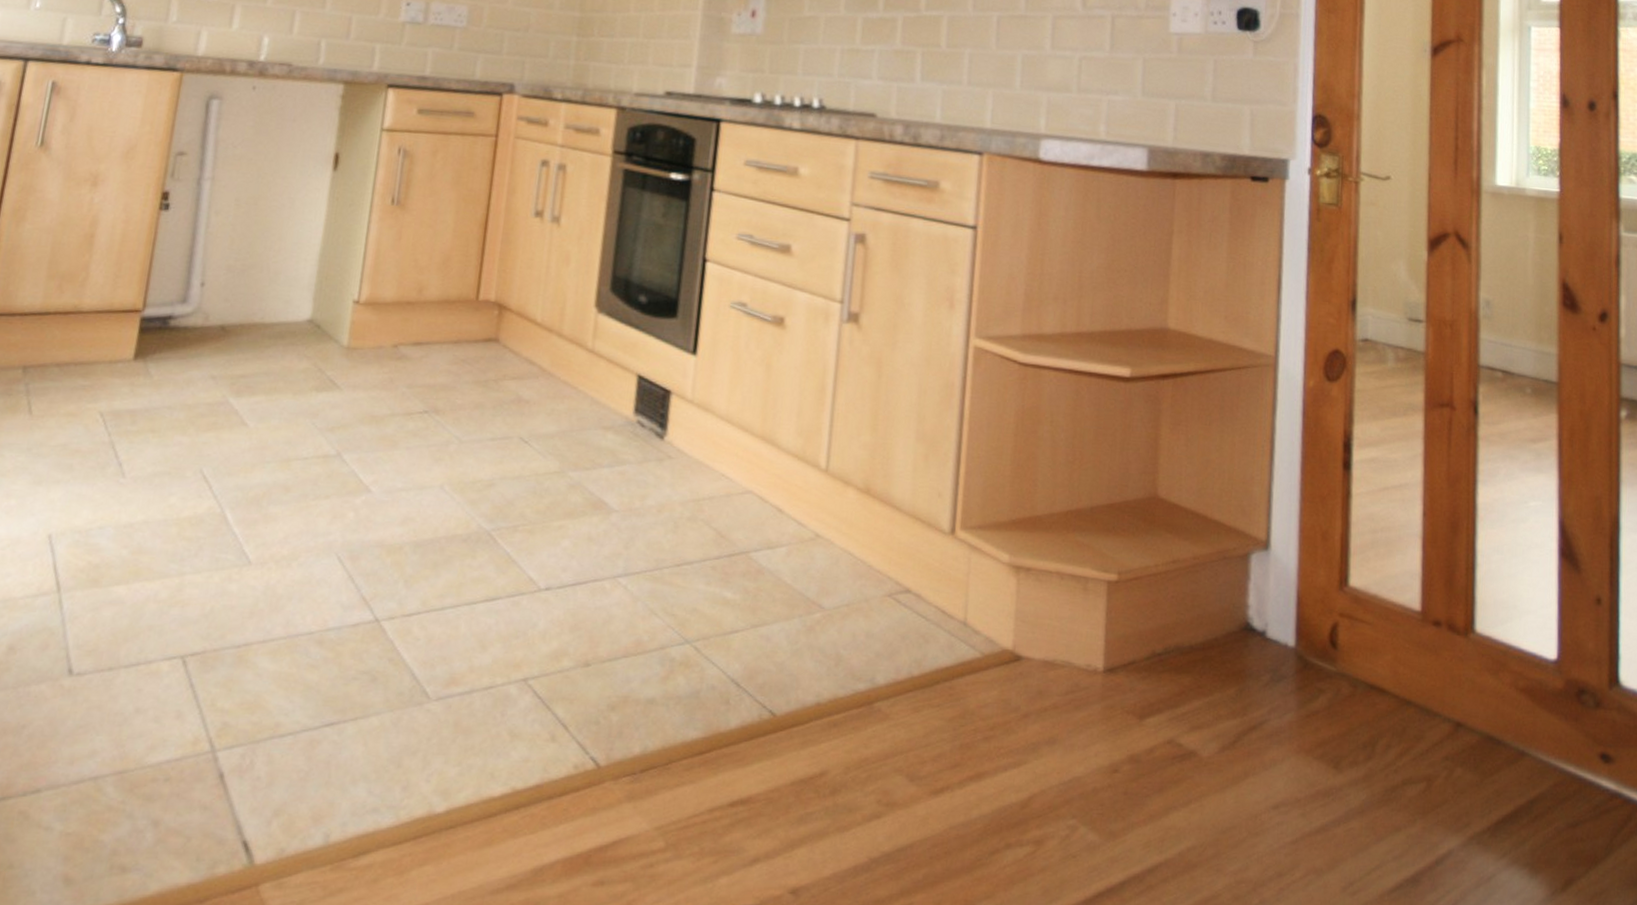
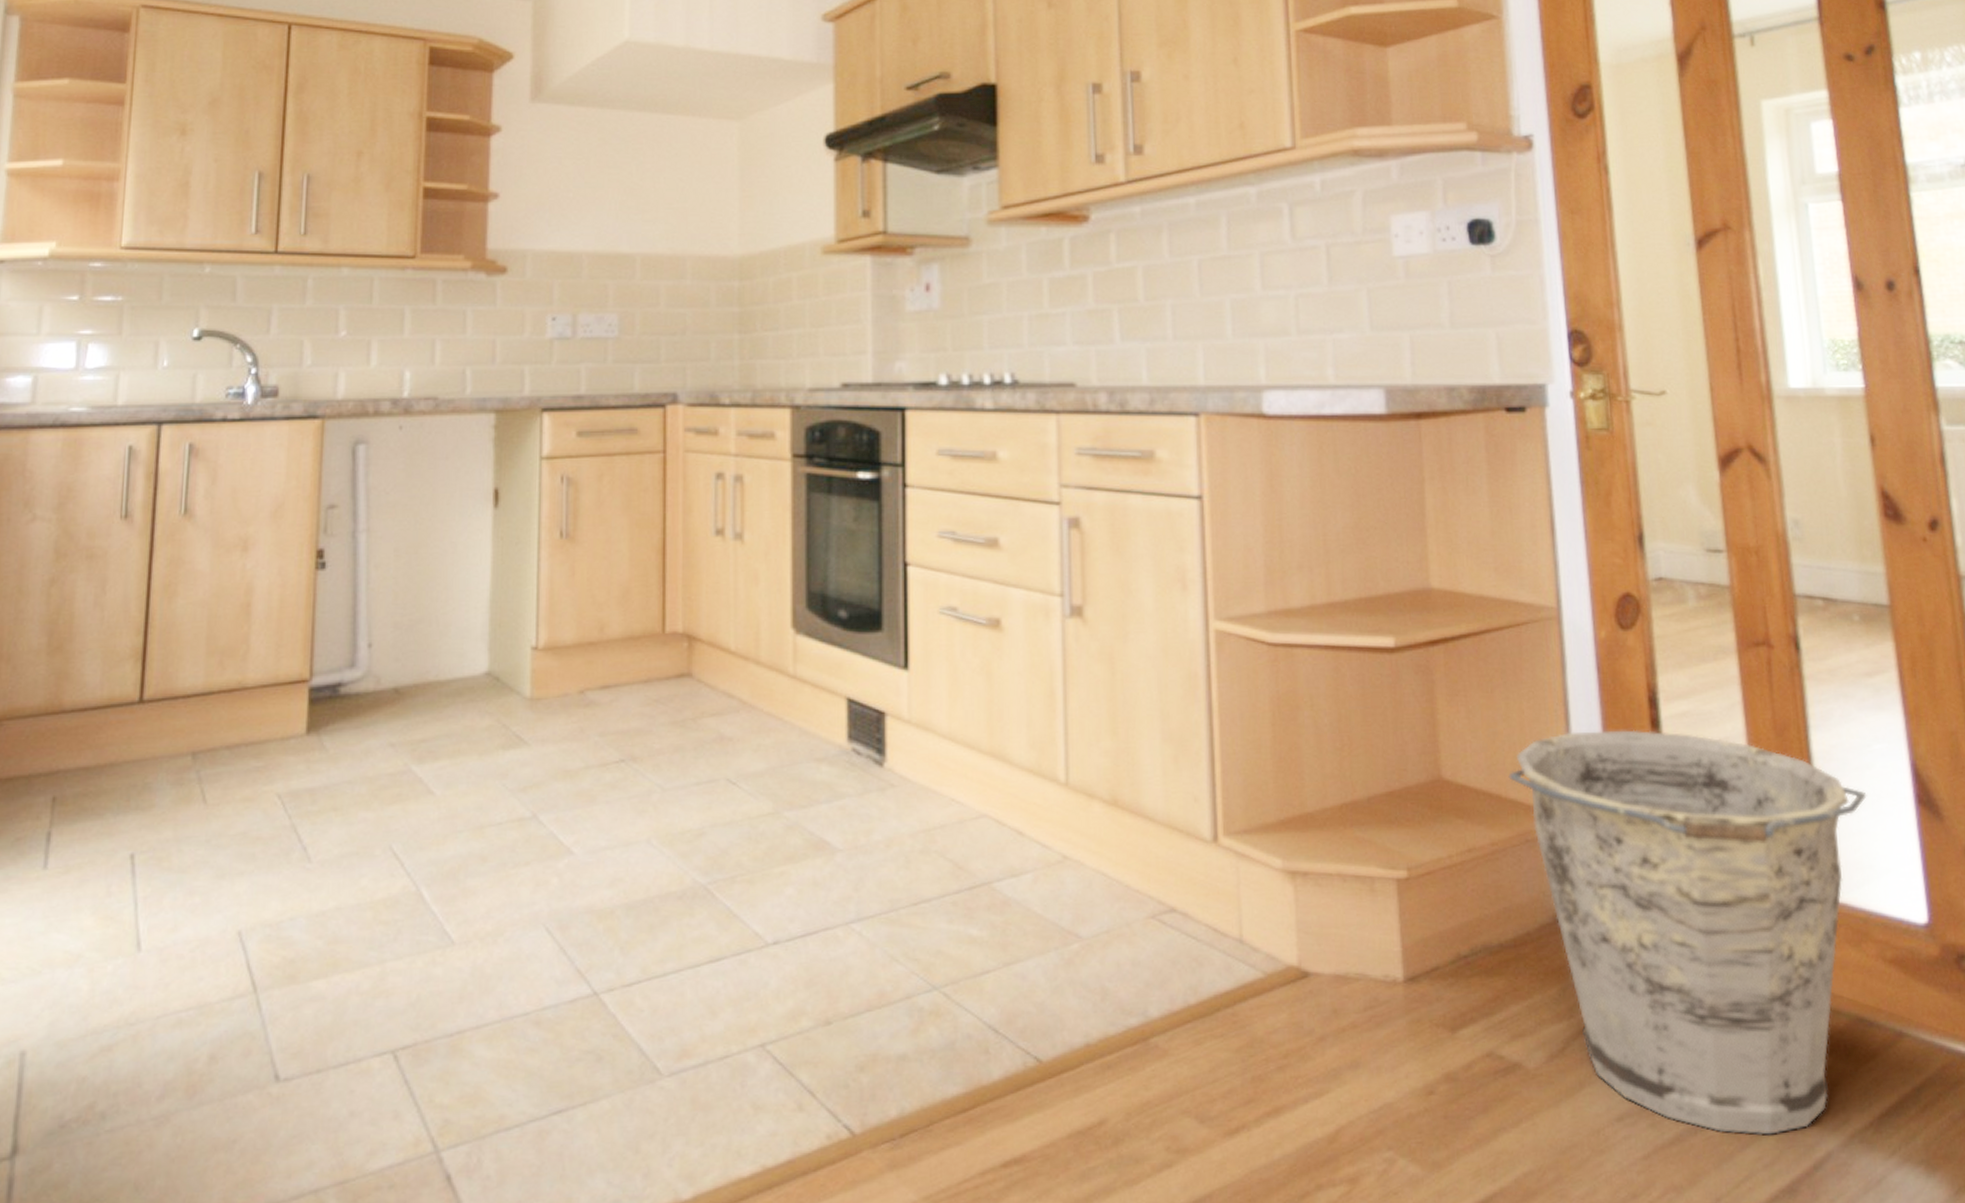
bucket: none [1215,466,1519,831] -> present [1508,729,1867,1136]

